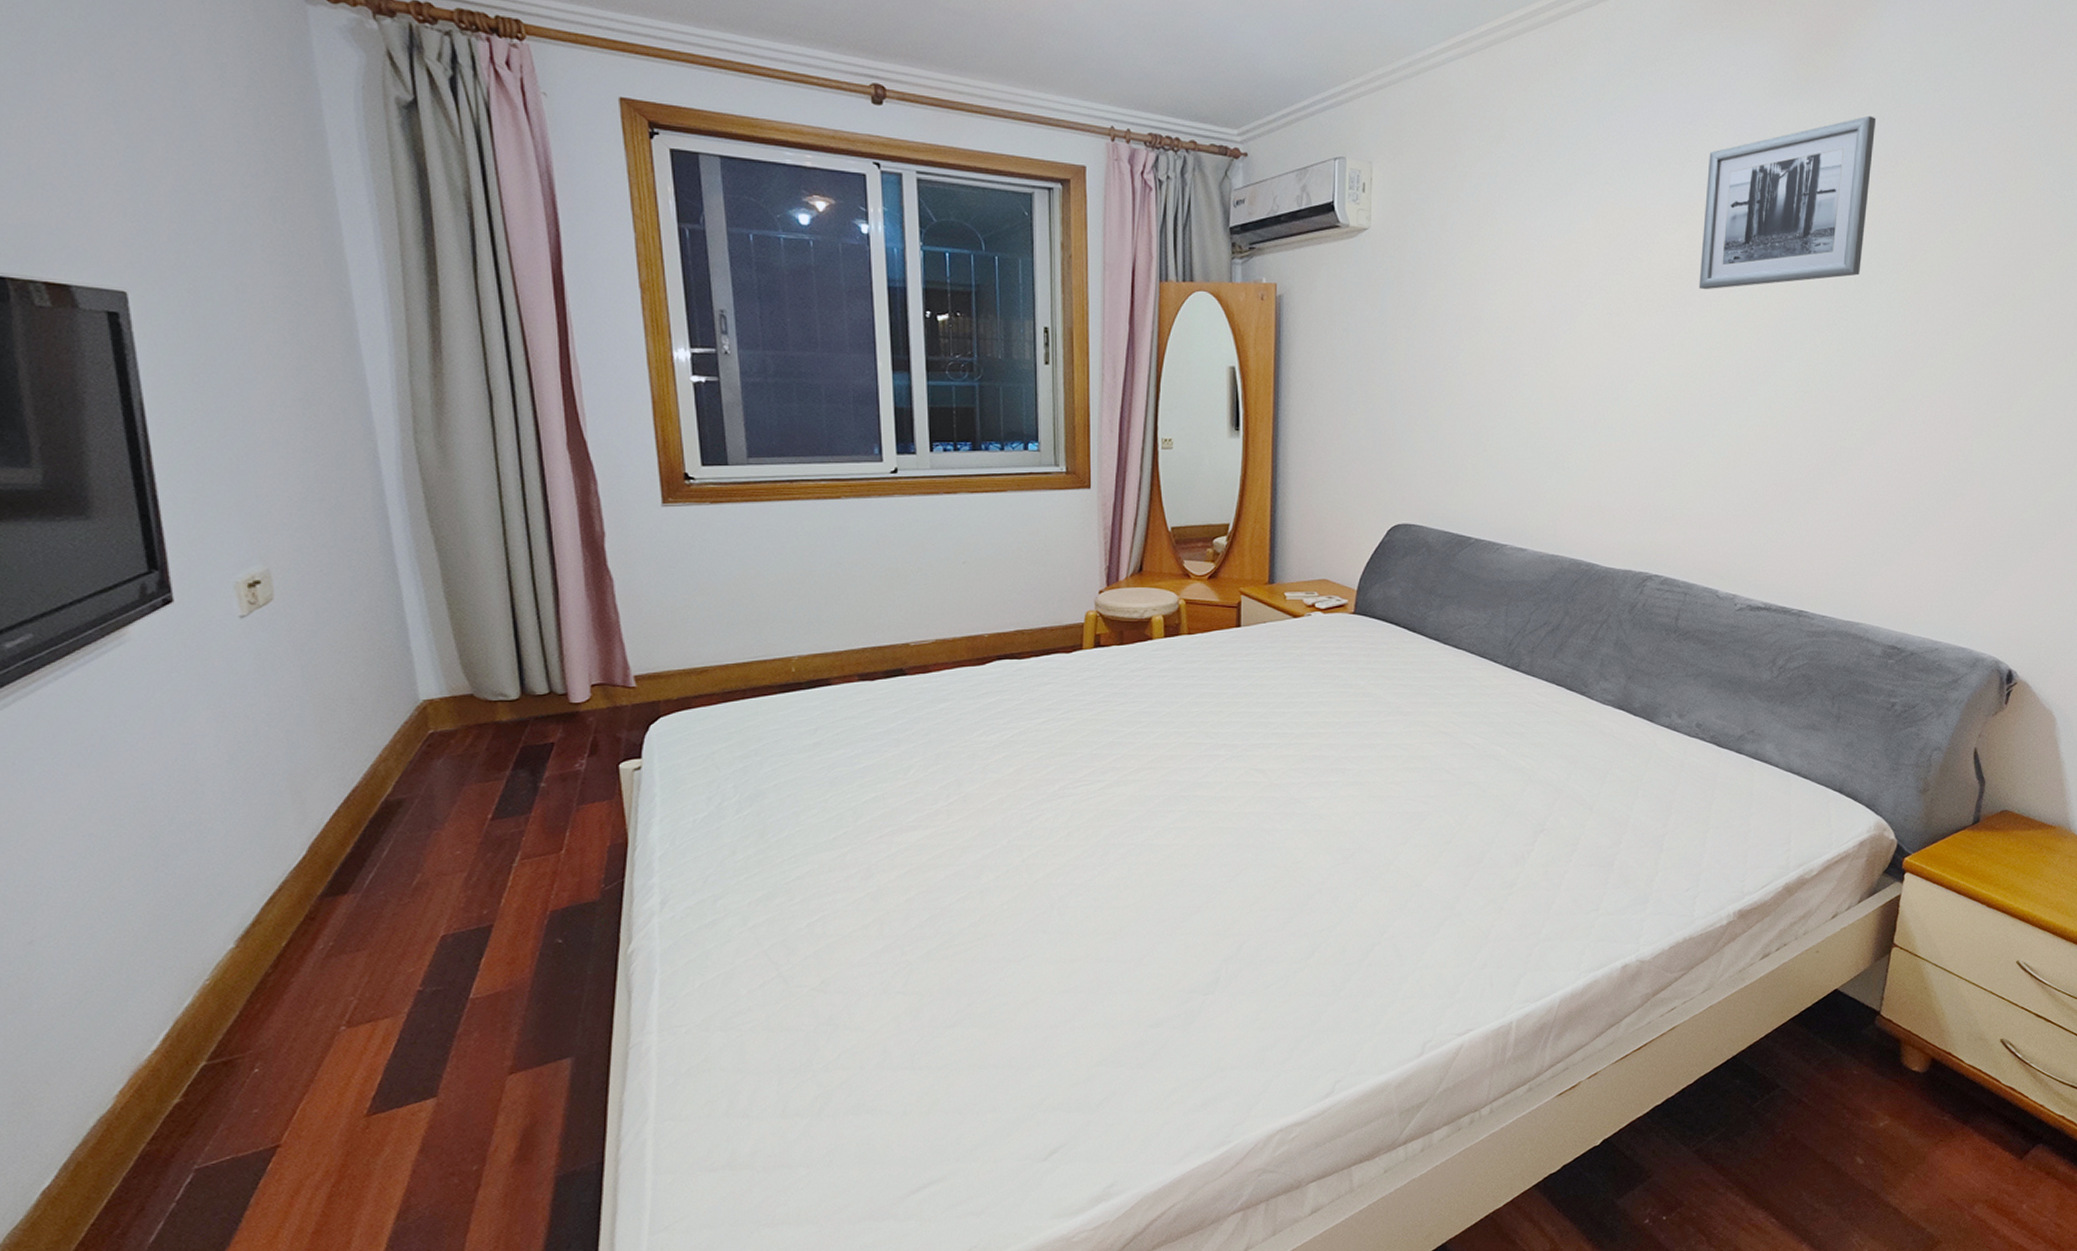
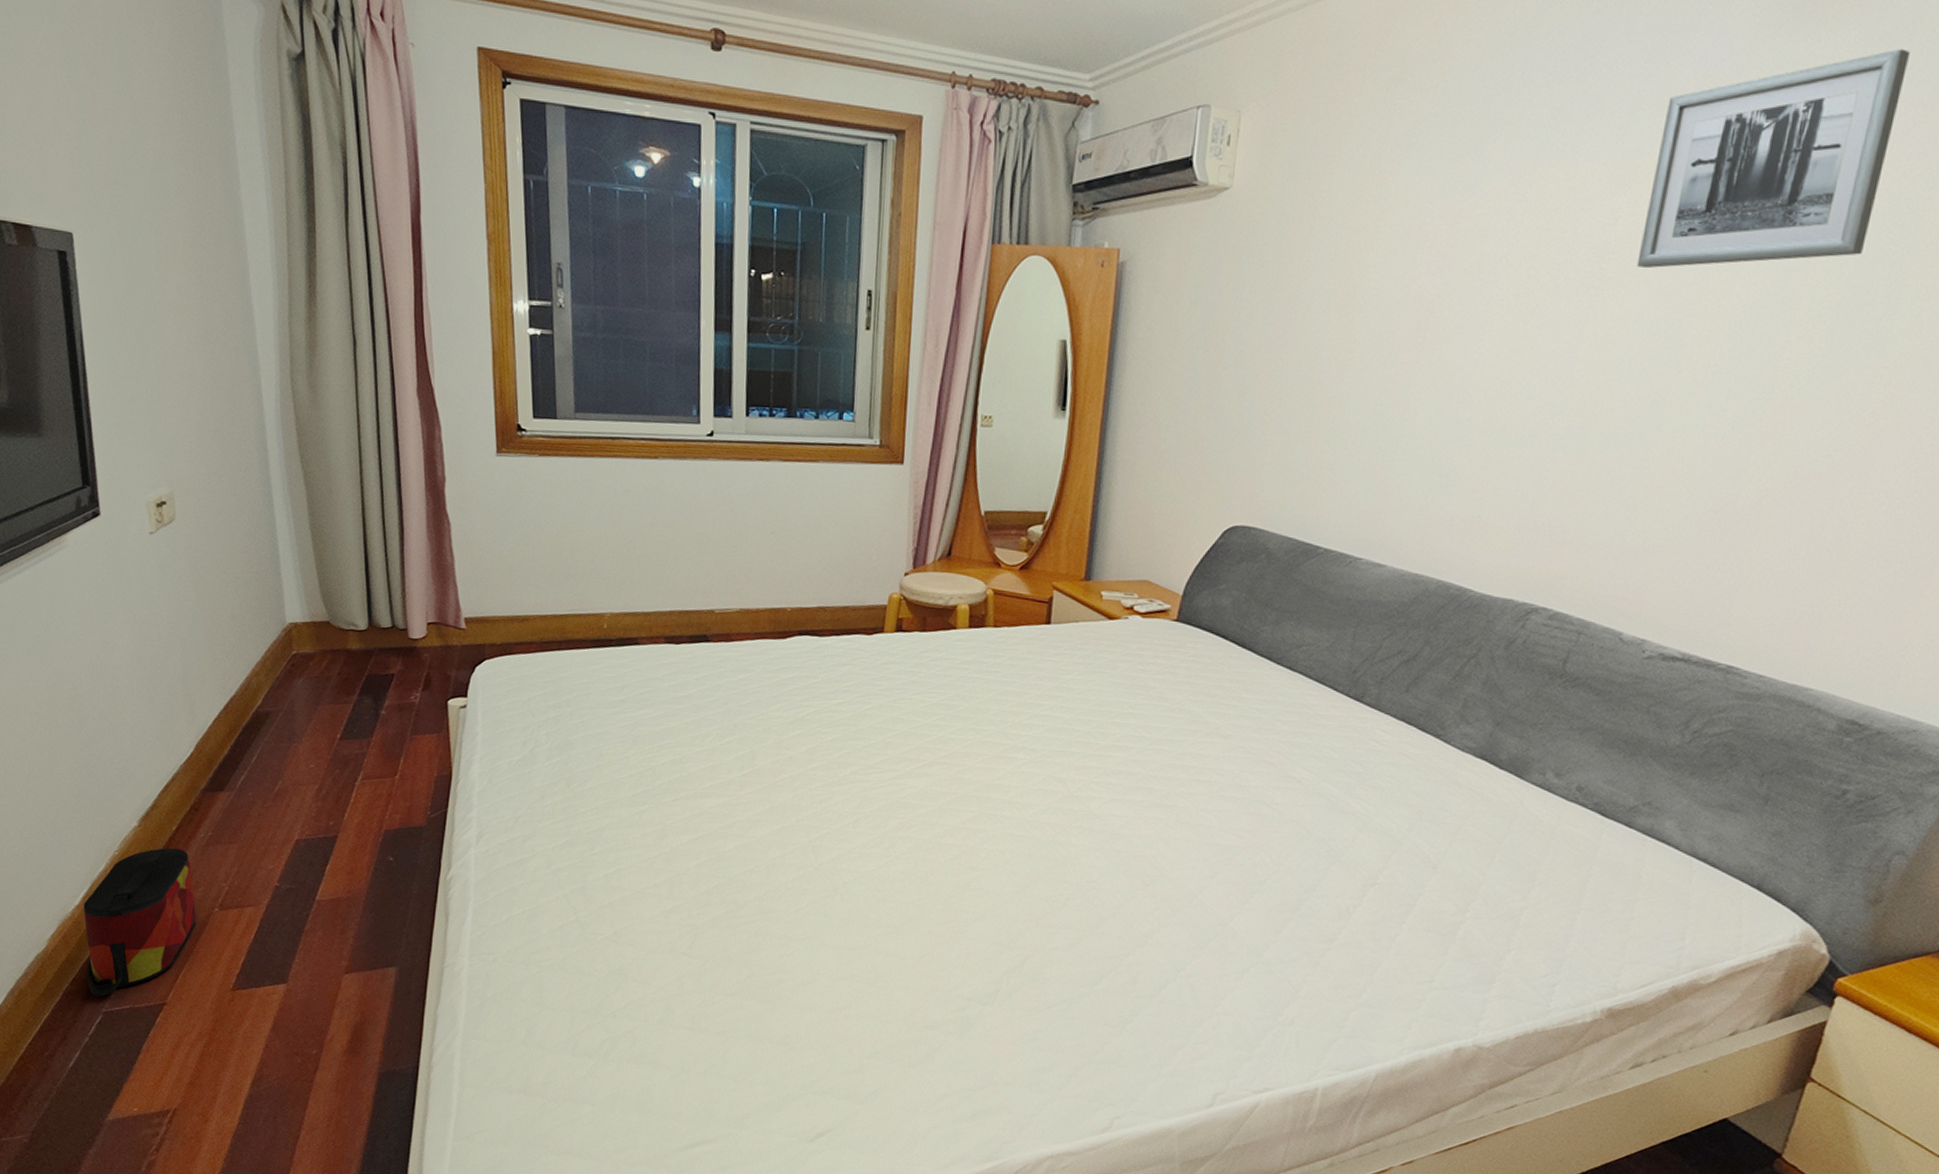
bag: none [163,966,317,1154] -> present [83,847,196,997]

